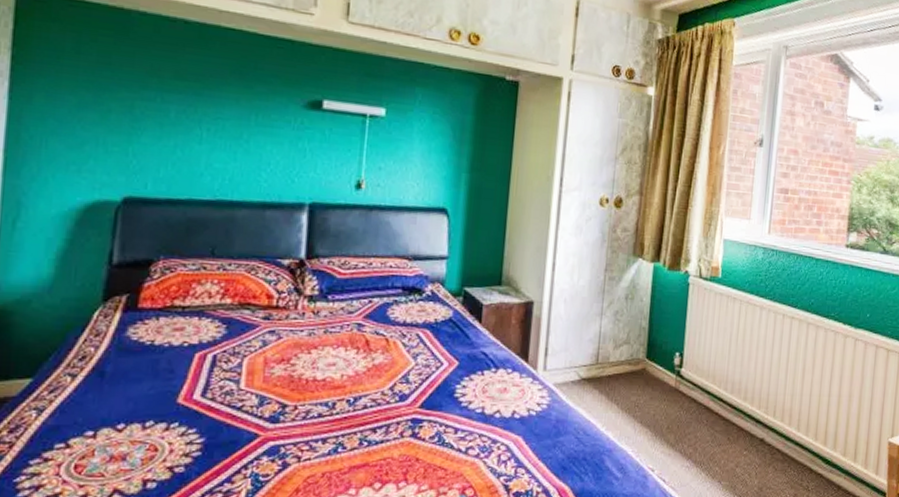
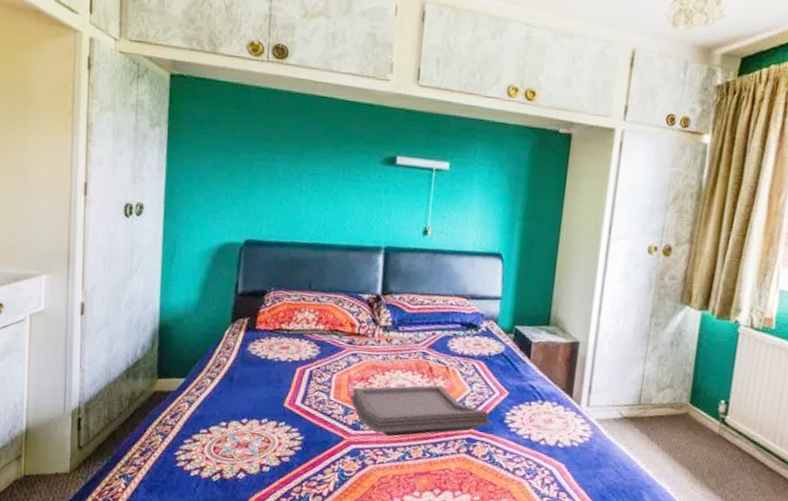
serving tray: none [266,360,442,426] -> present [349,385,494,437]

